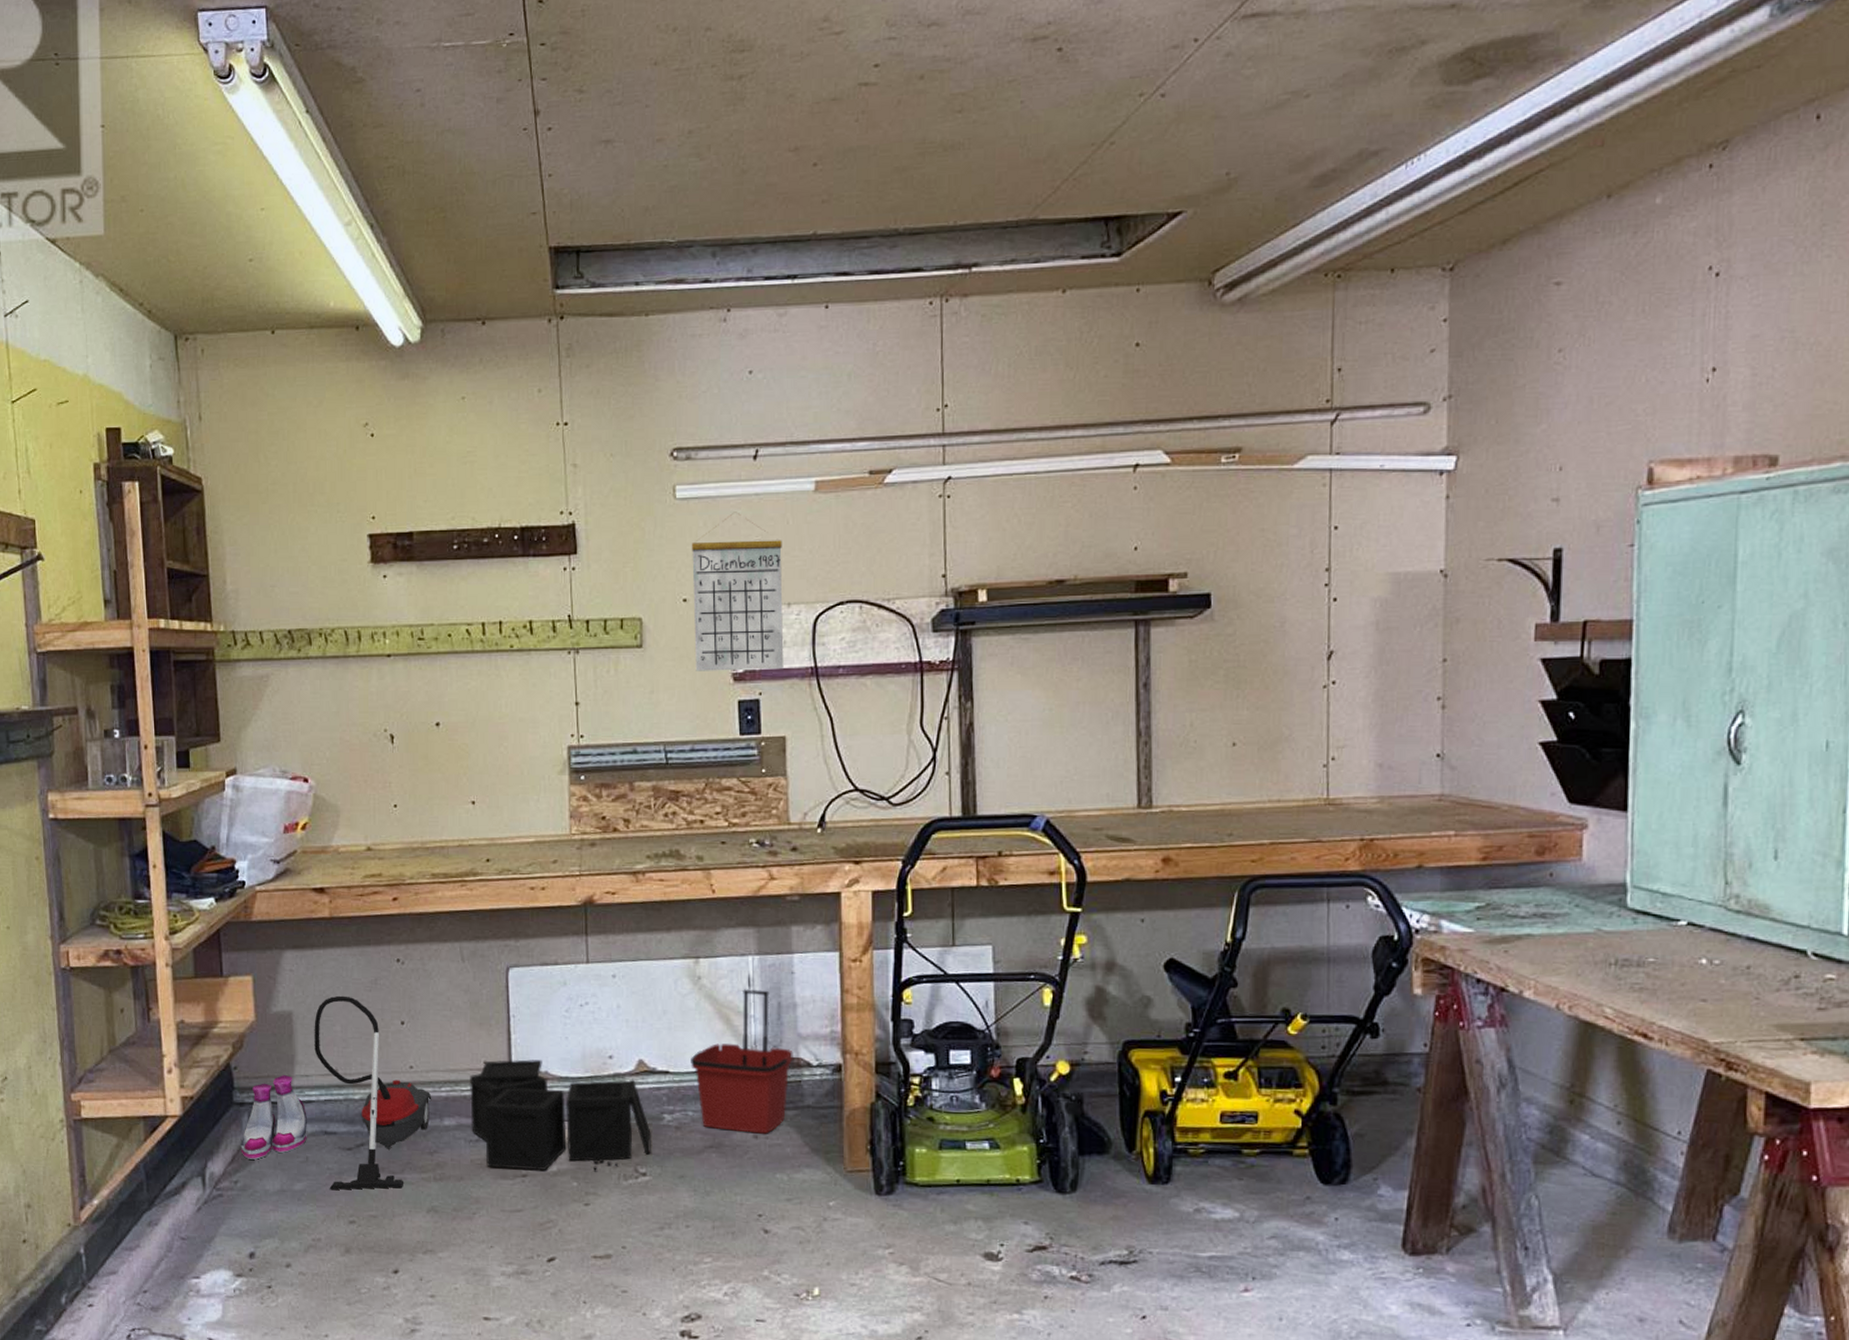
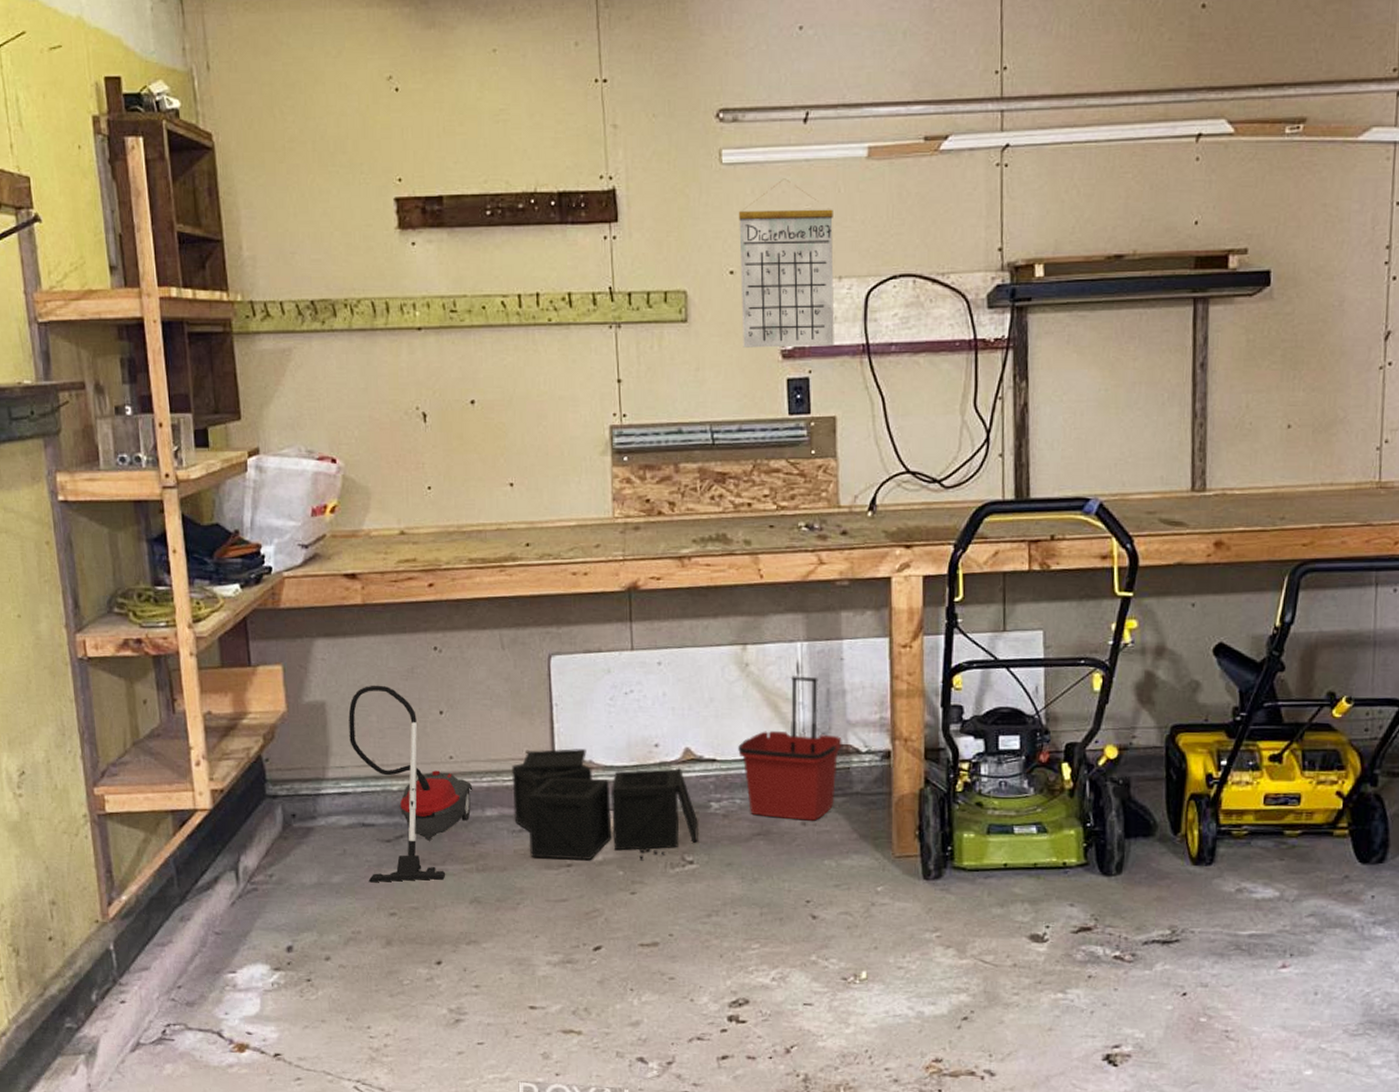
boots: present [240,1075,308,1160] -> none [274,767,345,853]

